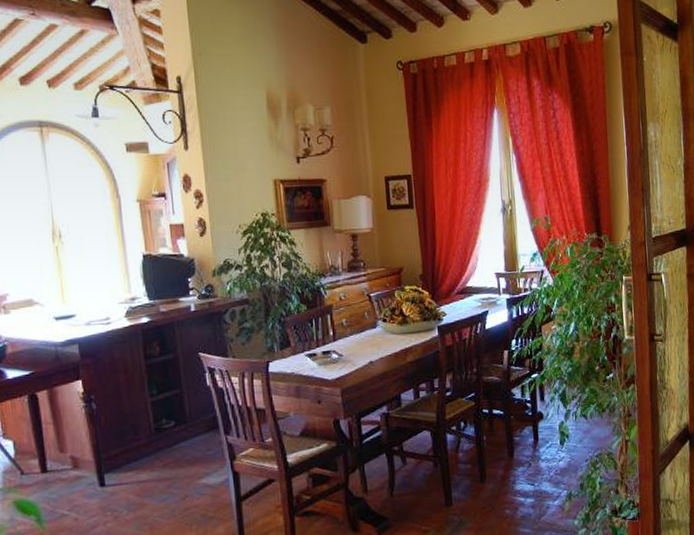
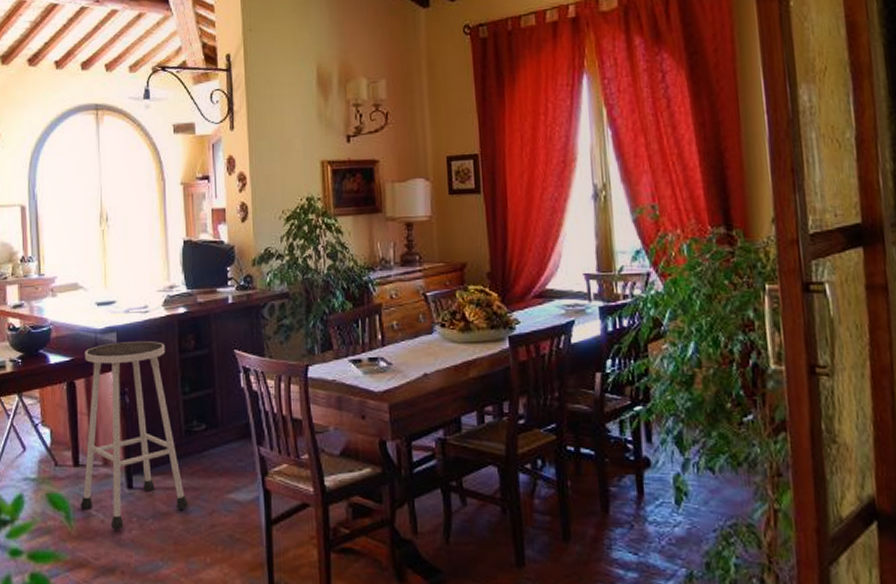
stool: none [45,350,161,525] -> present [80,341,188,530]

